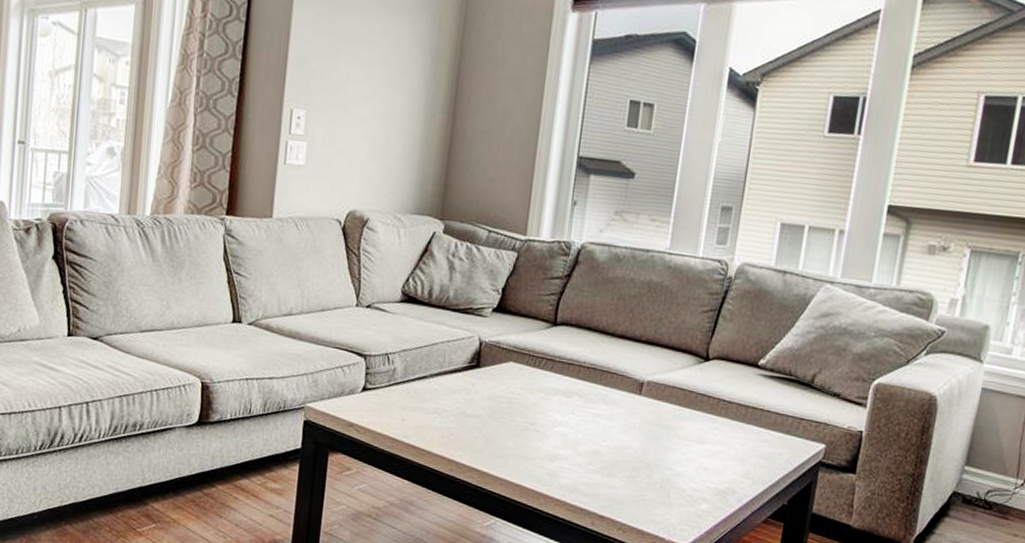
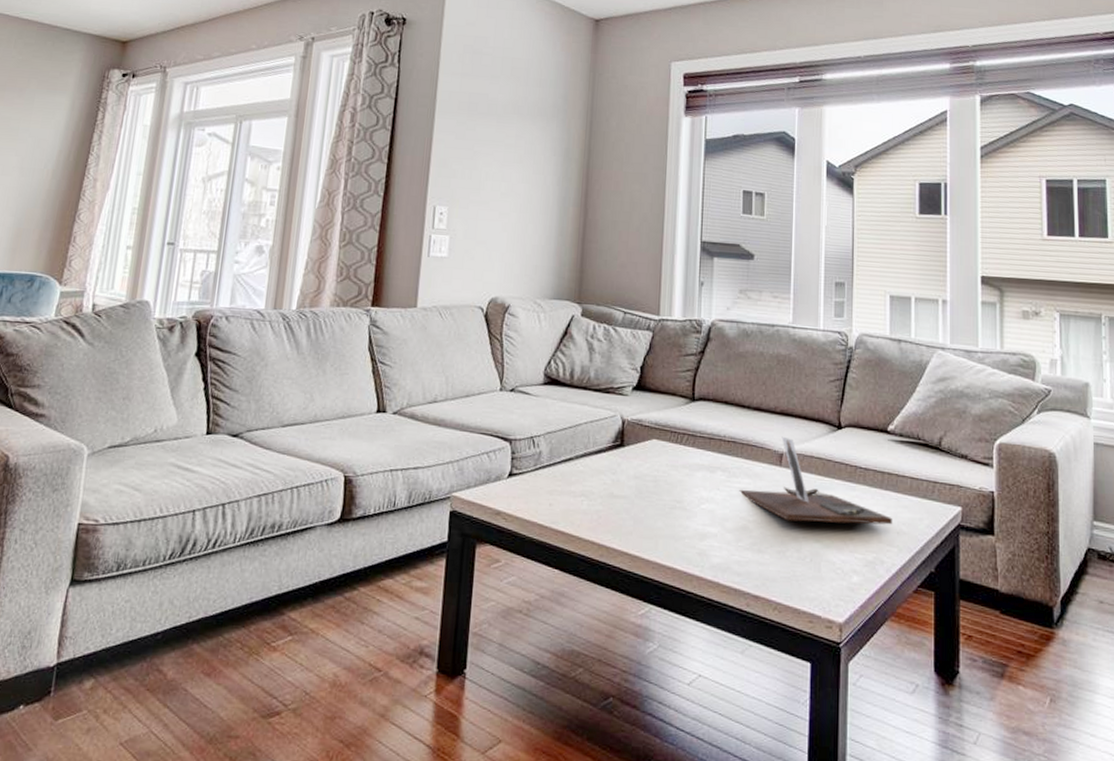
decorative tray: none [594,365,751,458] -> present [739,436,892,525]

